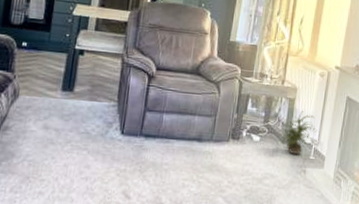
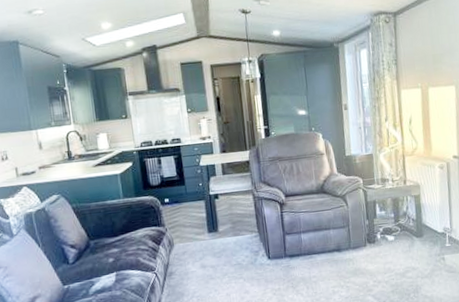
potted plant: present [280,111,317,155] -> none [413,204,447,246]

